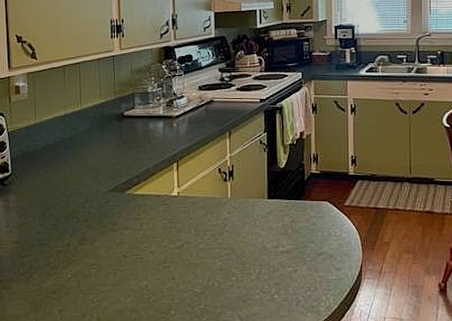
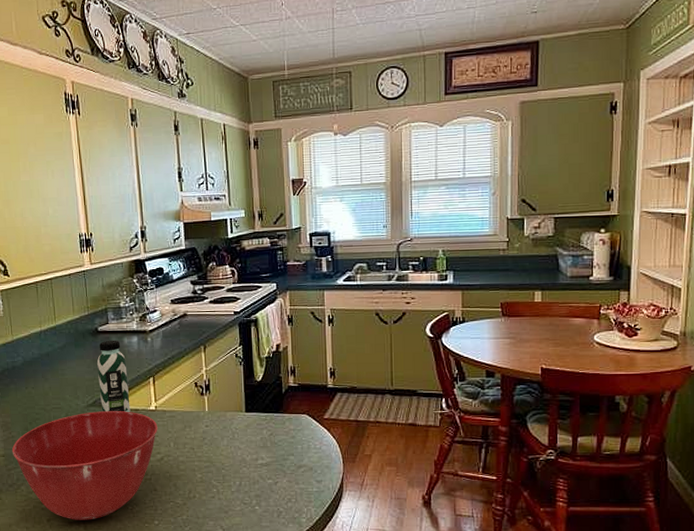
mixing bowl: none [26,197,179,311] -> present [11,411,158,520]
water bottle: none [121,125,152,199] -> present [97,340,131,413]

